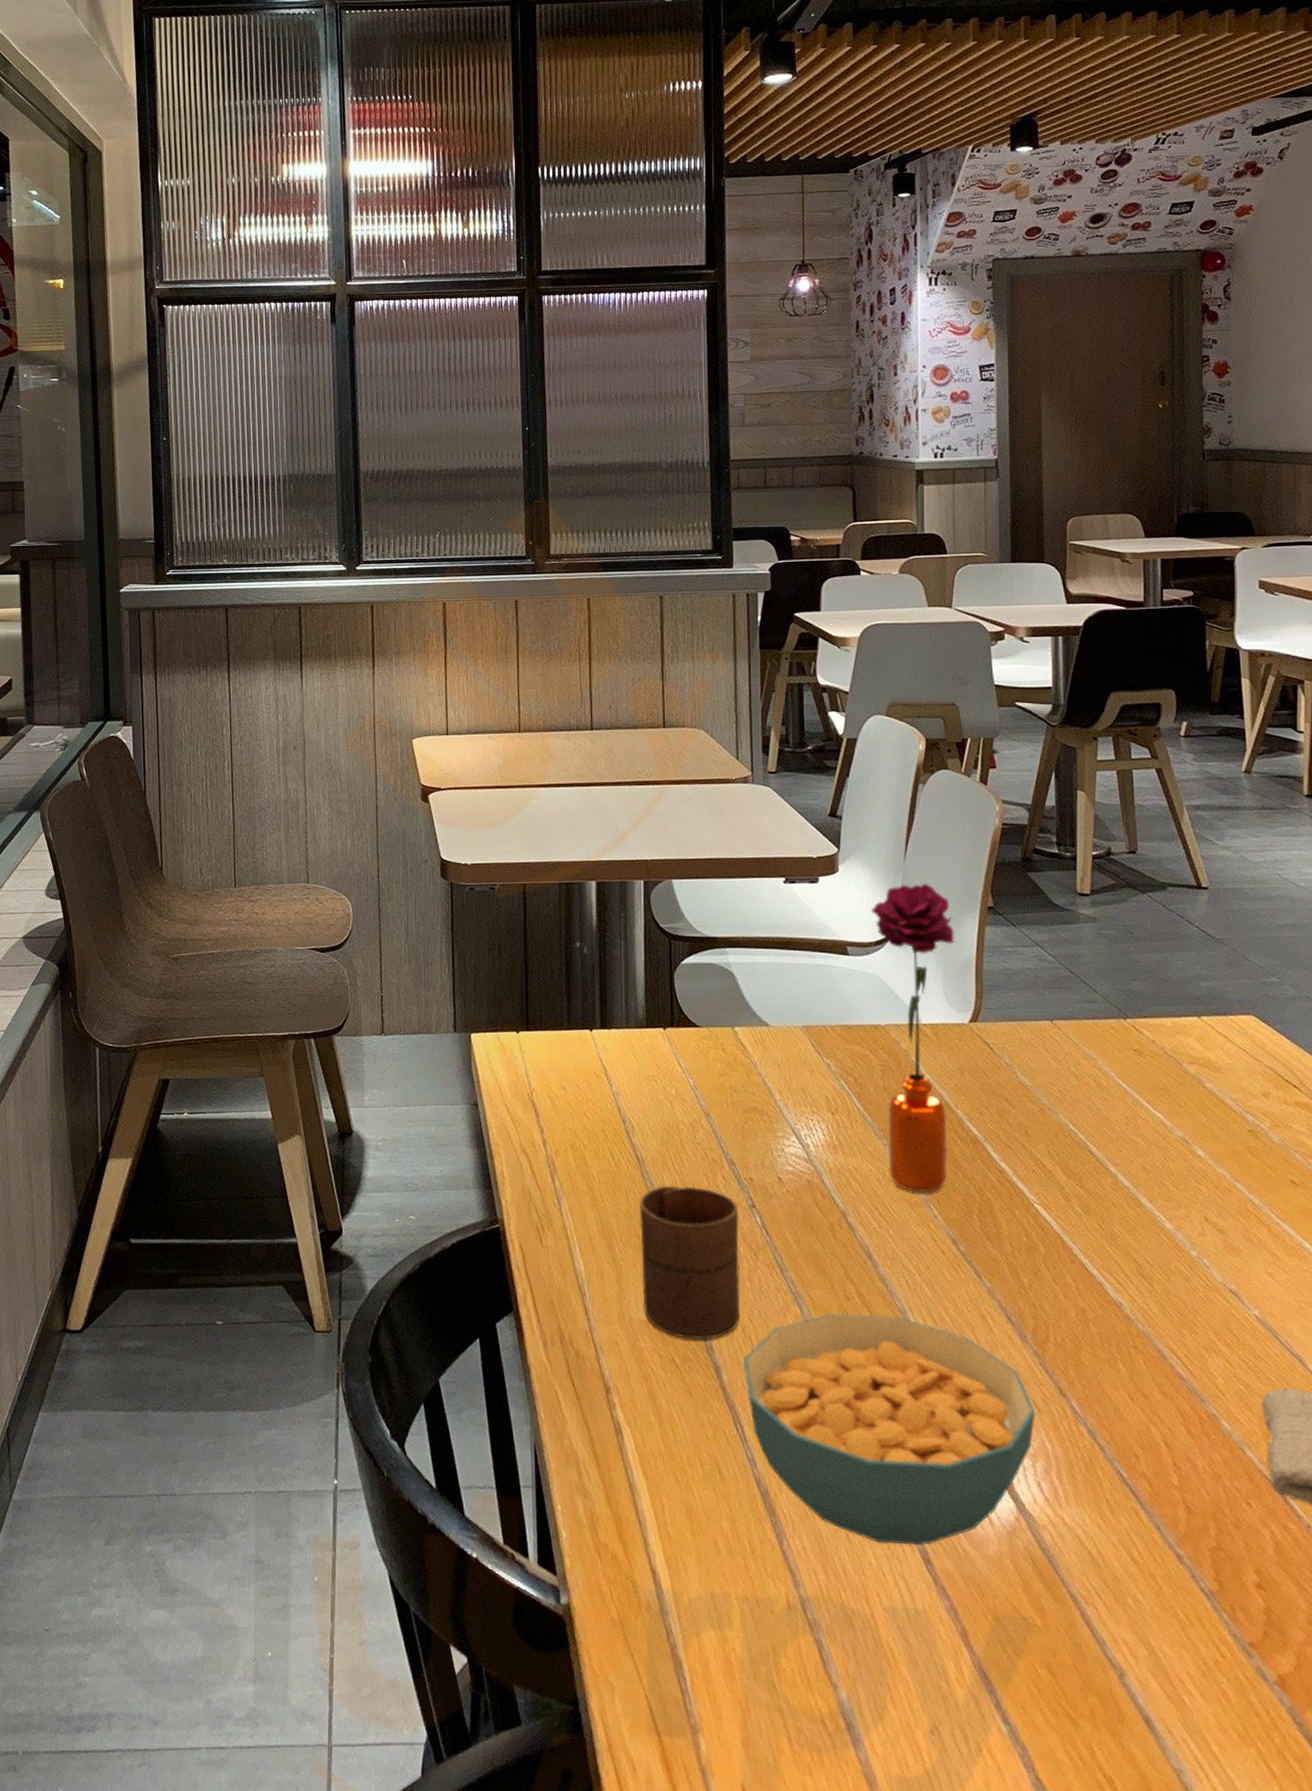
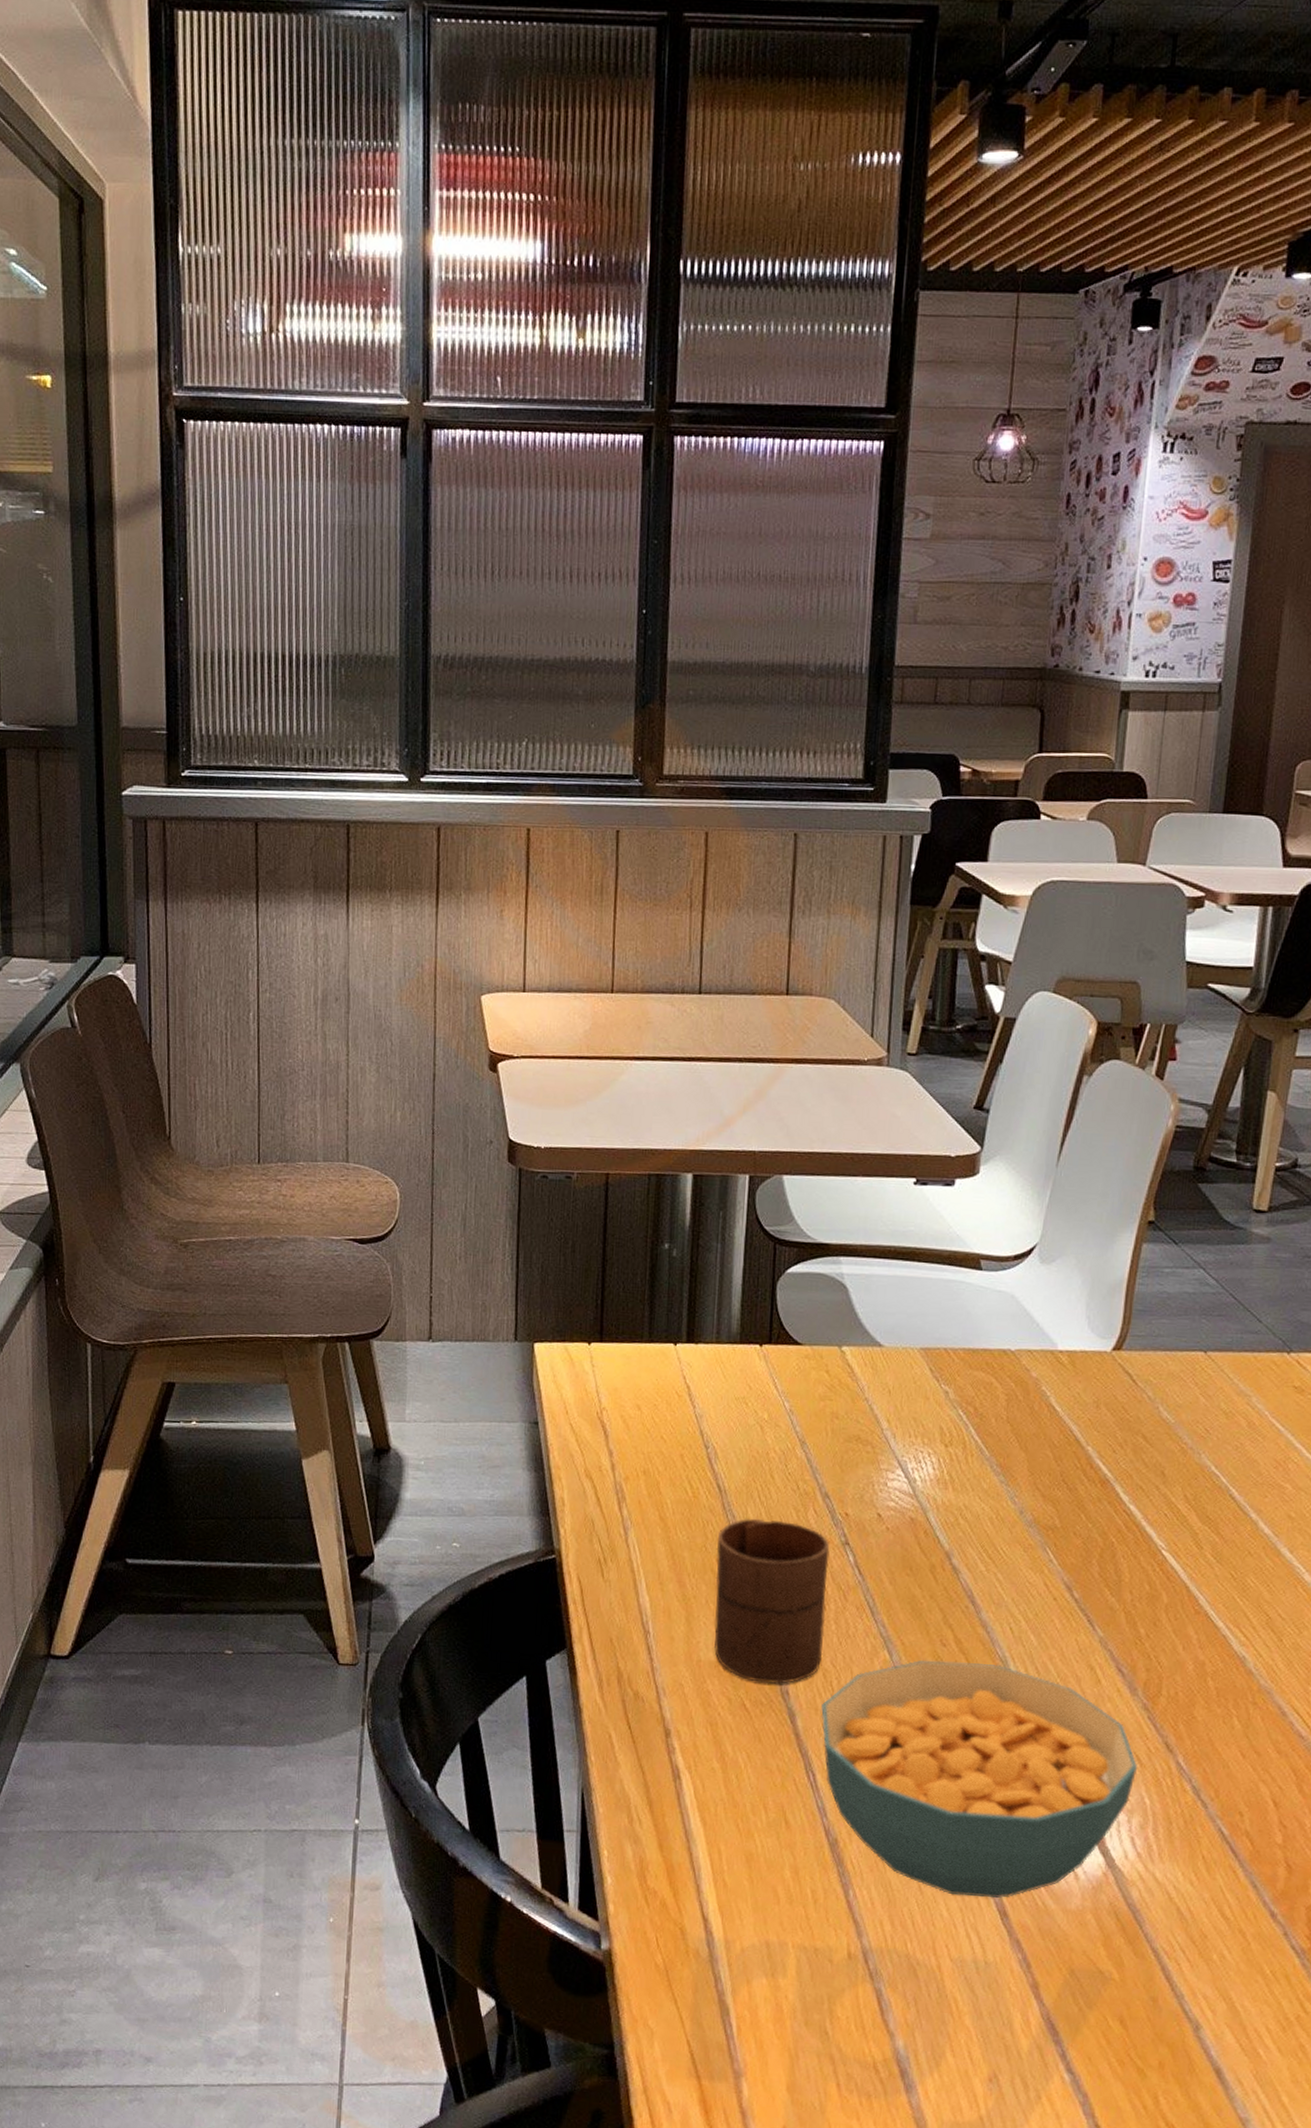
flower: present [871,883,954,1193] -> none [1003,1191,1106,1535]

